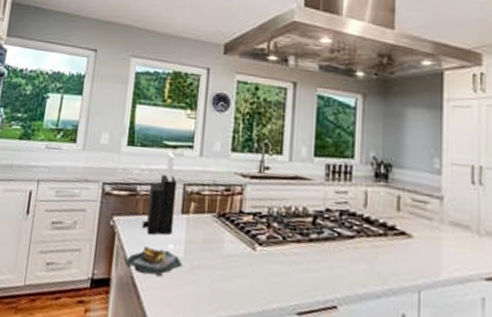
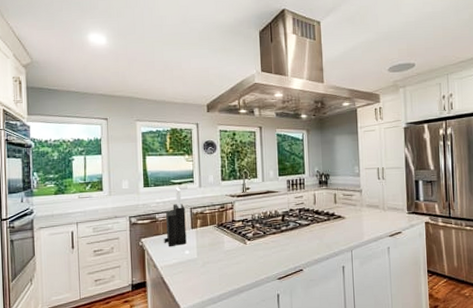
banana bunch: present [125,246,182,278] -> none [155,255,197,274]

